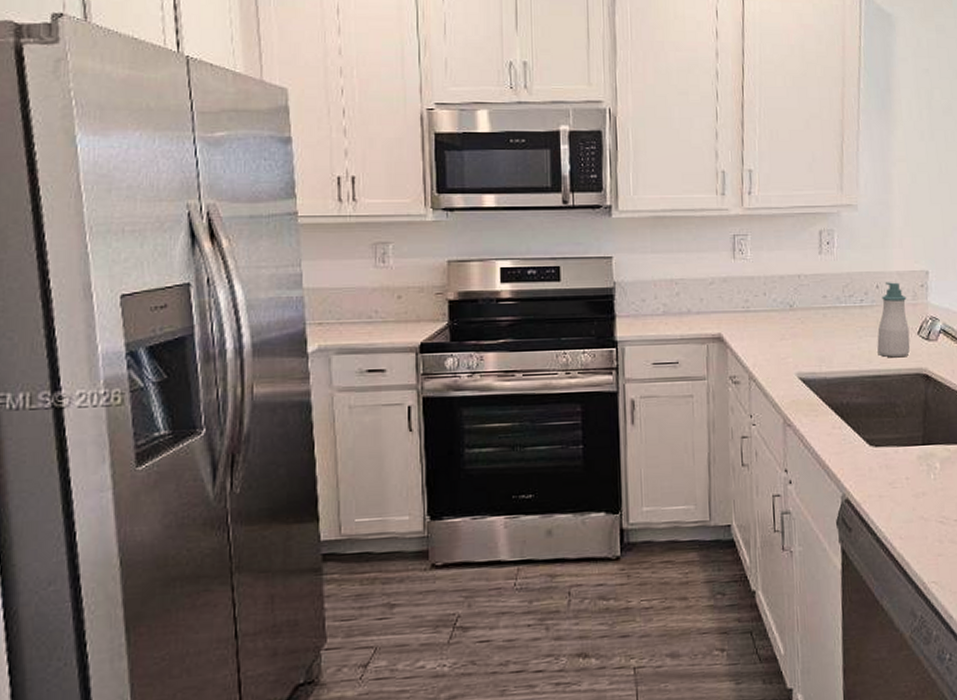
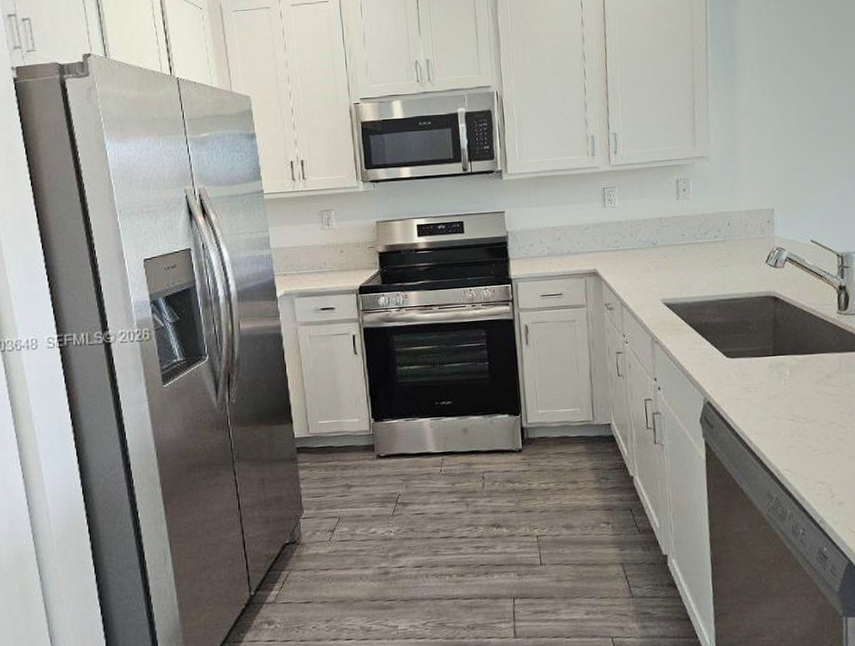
soap bottle: present [877,282,910,358] -> none [730,219,760,284]

